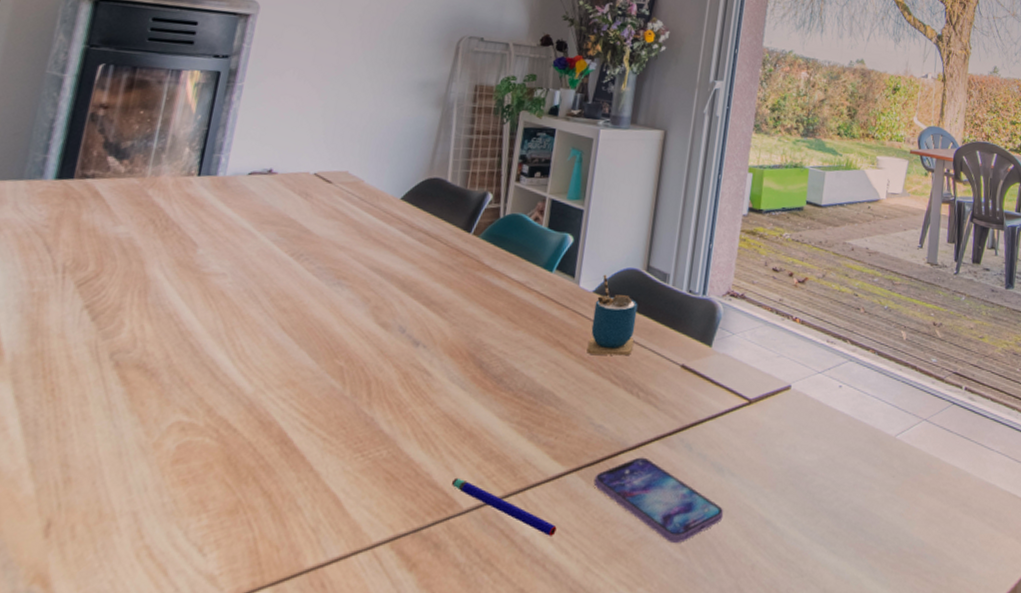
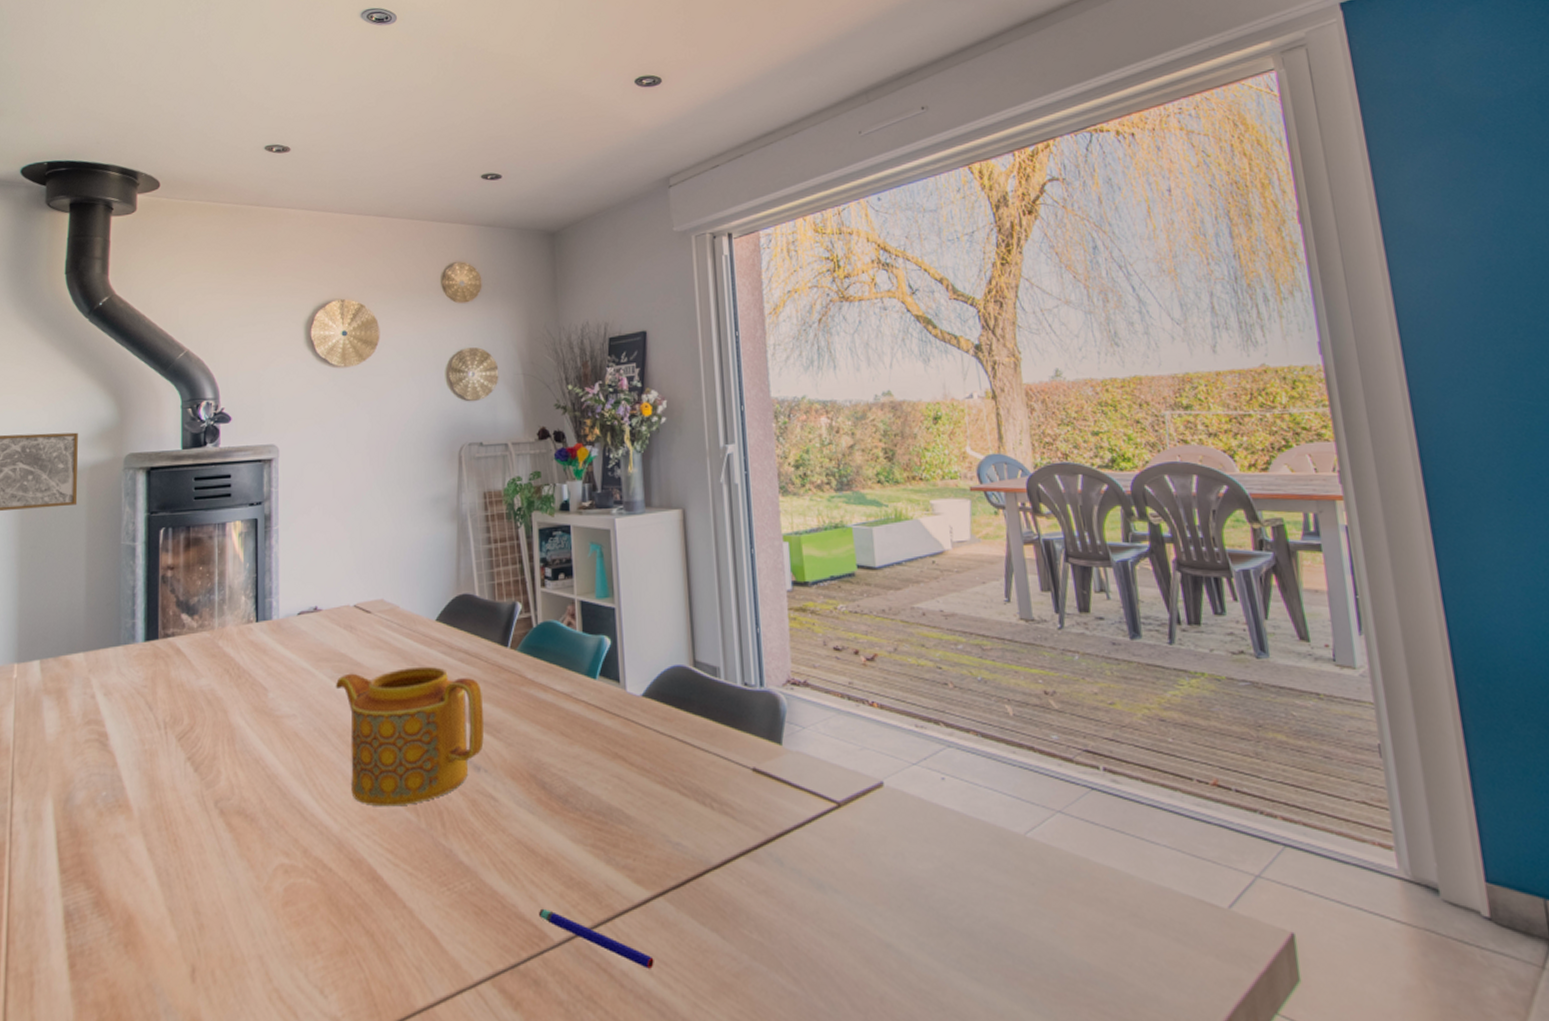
teapot: none [274,239,436,373] -> present [335,666,485,807]
cup: present [587,274,638,356] -> none [646,675,695,764]
smartphone: present [593,457,724,544] -> none [683,876,835,974]

